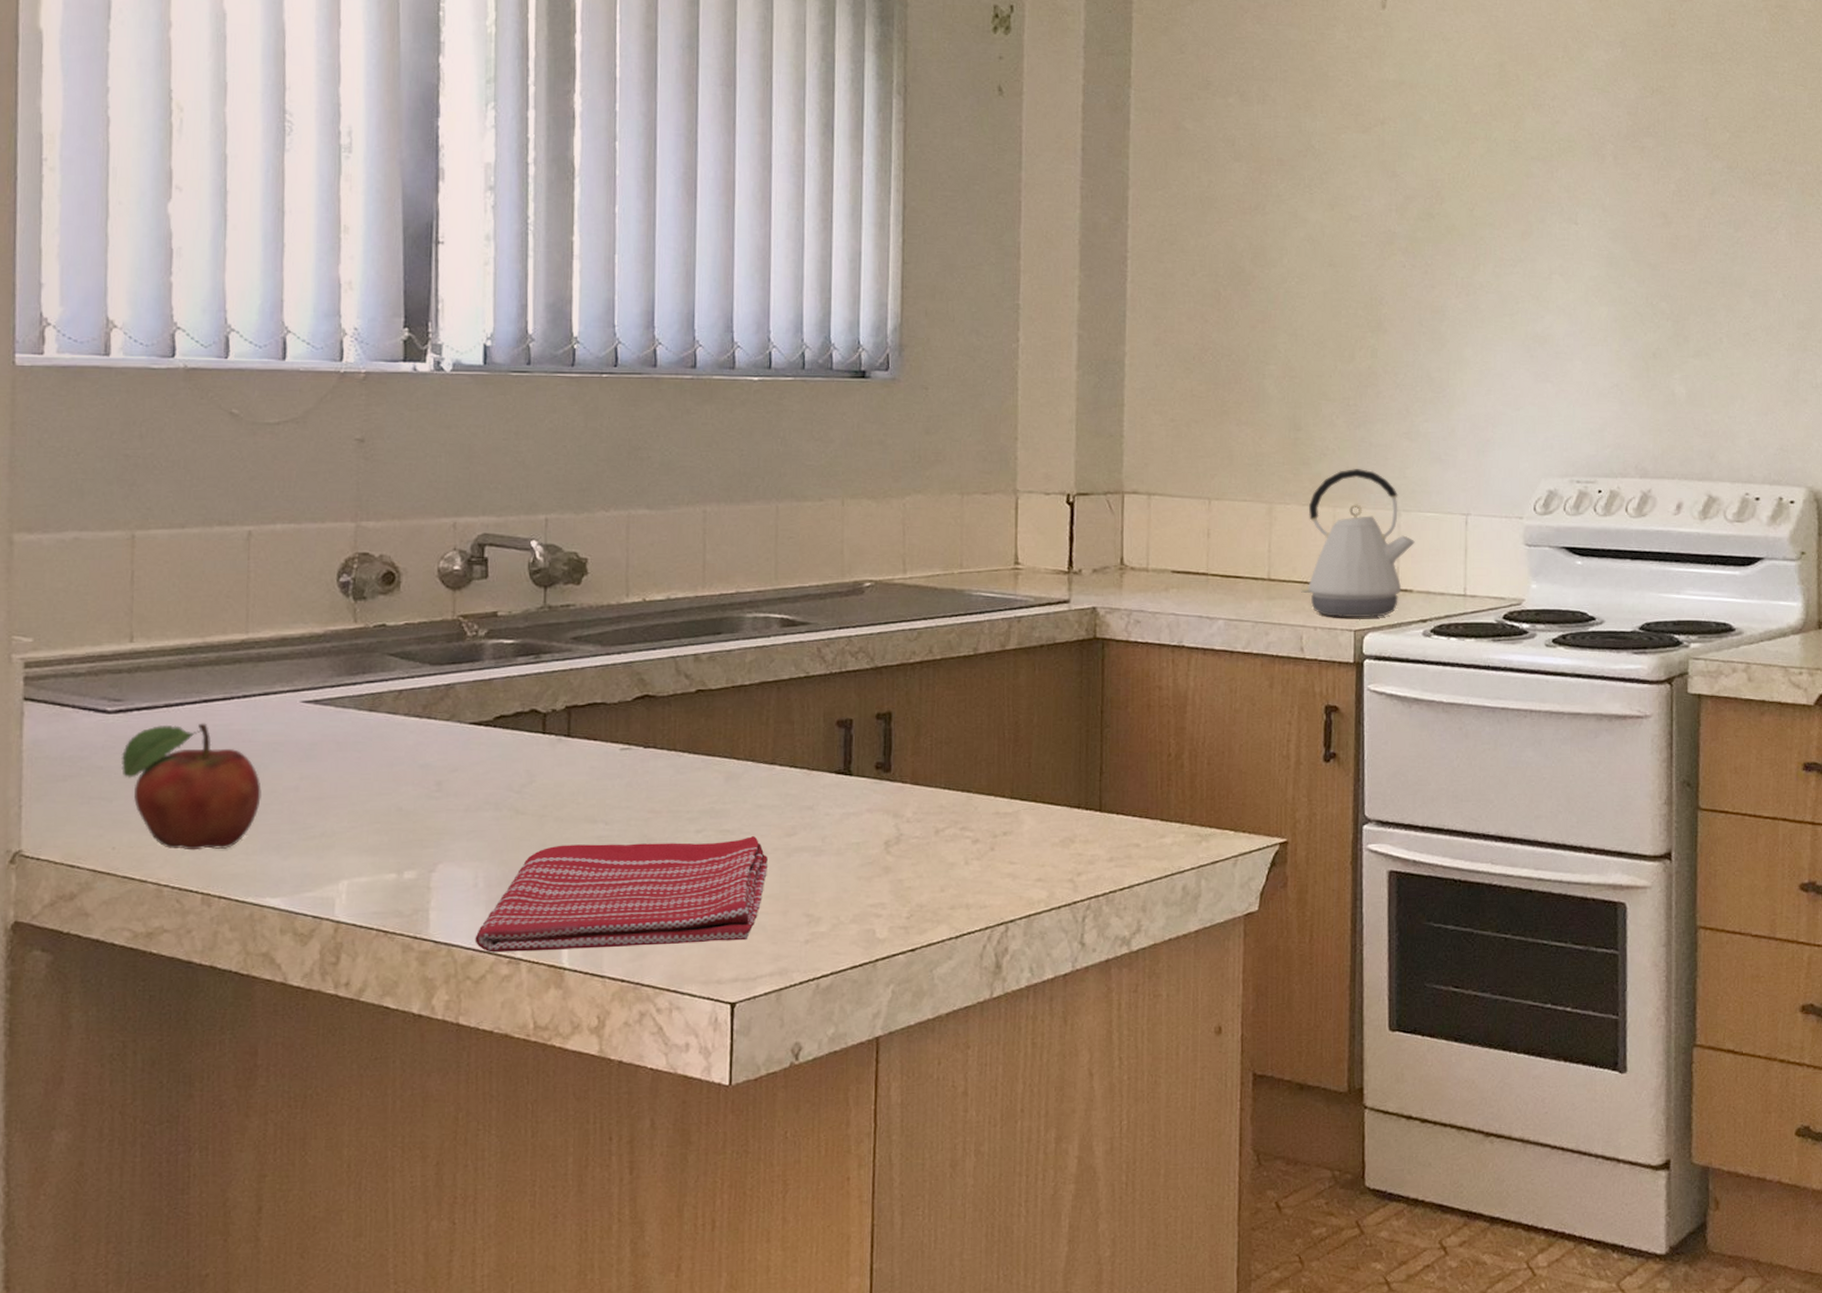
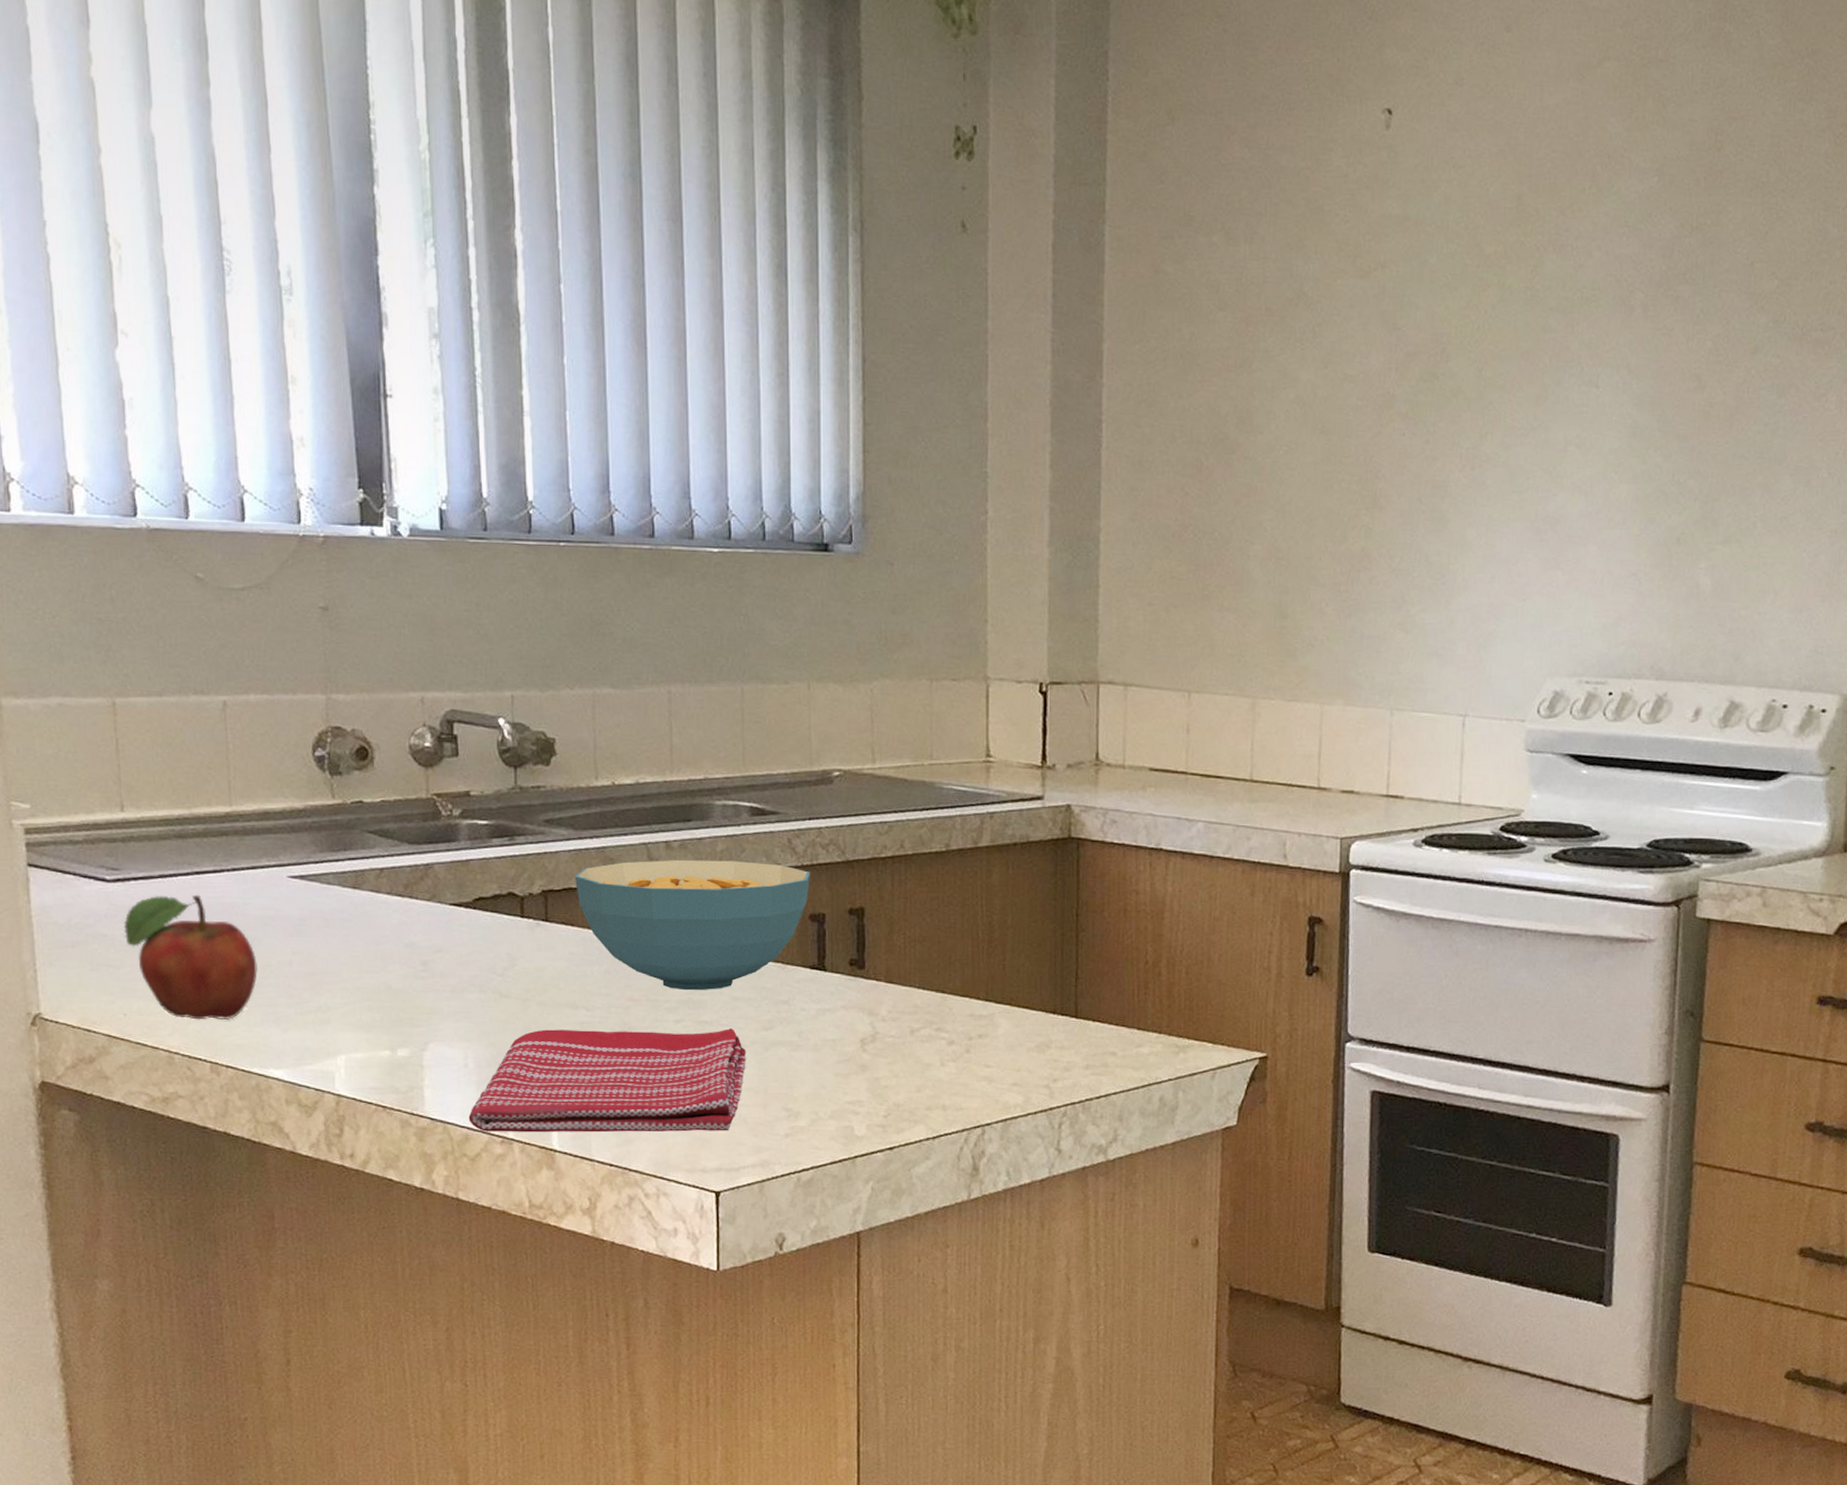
cereal bowl: none [600,671,839,800] -> present [575,859,810,991]
kettle: present [1300,469,1415,618] -> none [1284,662,1407,825]

